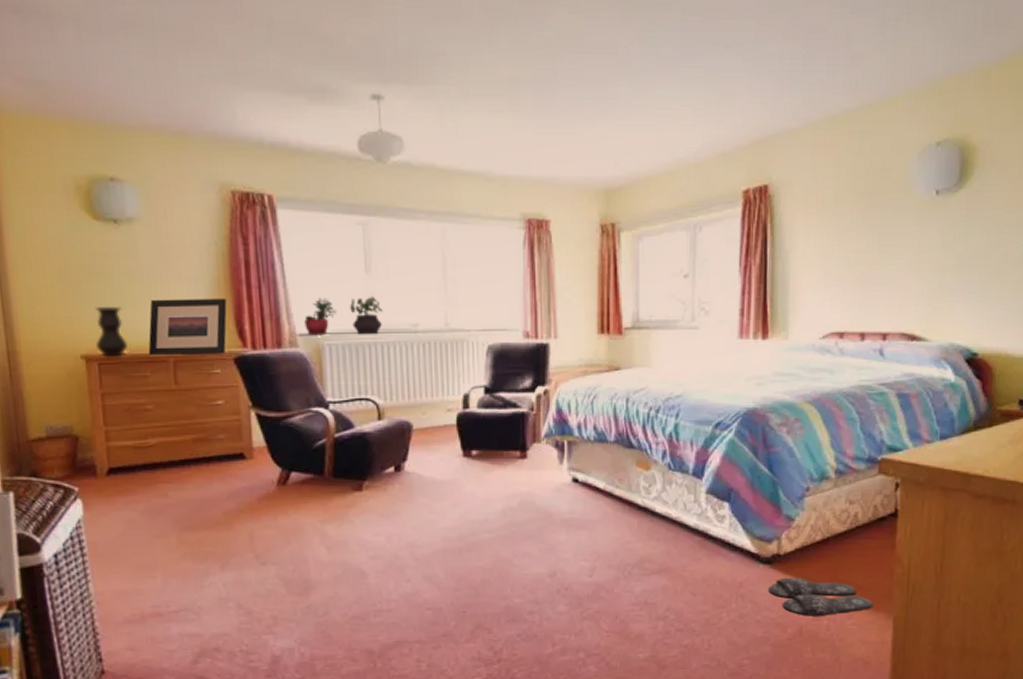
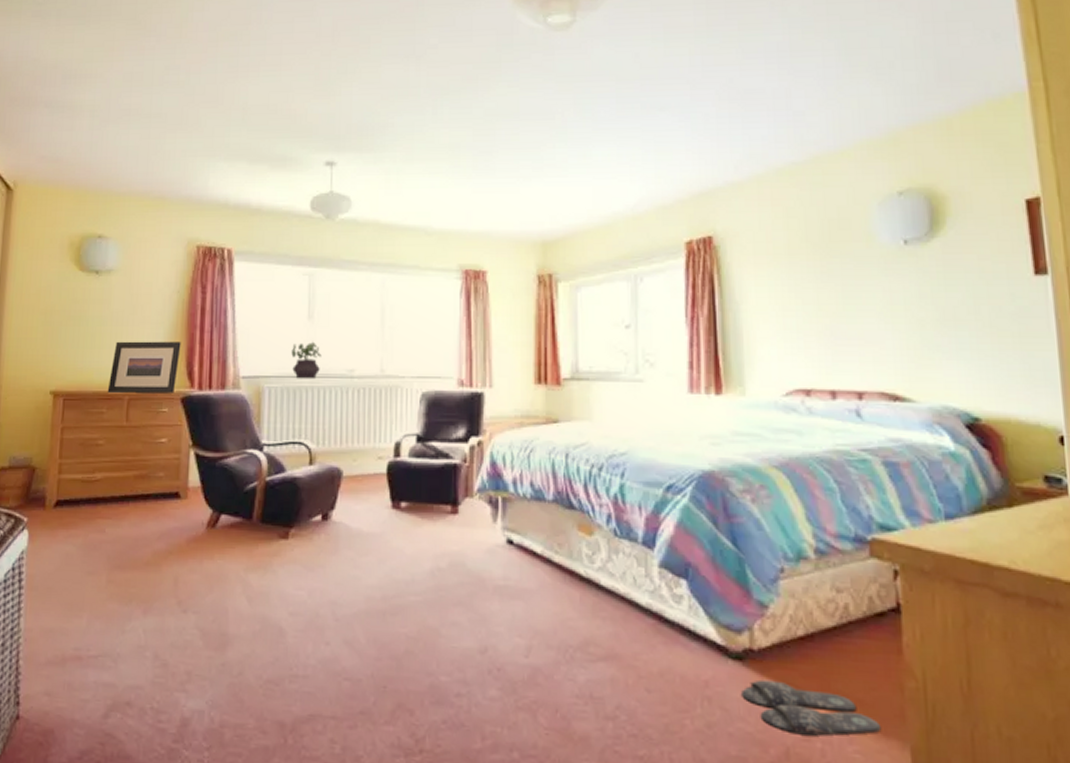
vase: present [95,307,127,357] -> none [65,348,91,393]
succulent plant: present [304,297,337,336] -> none [248,342,279,379]

